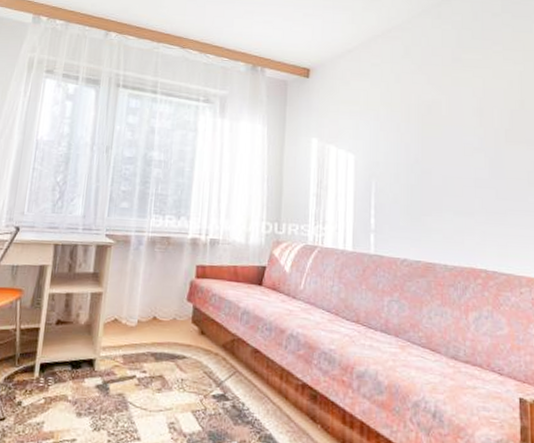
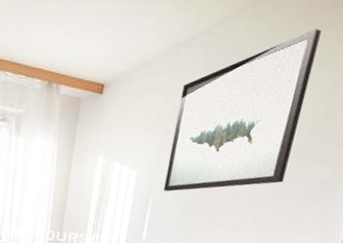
wall art: none [384,28,499,175] -> present [163,28,321,192]

